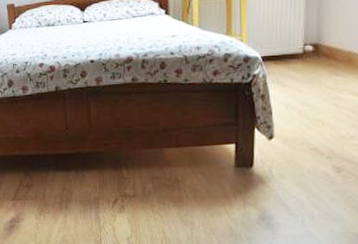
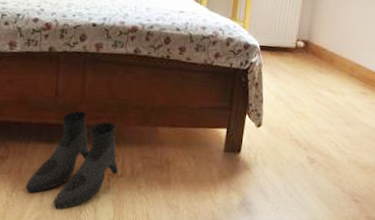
boots: none [50,140,131,229] -> present [25,111,119,210]

